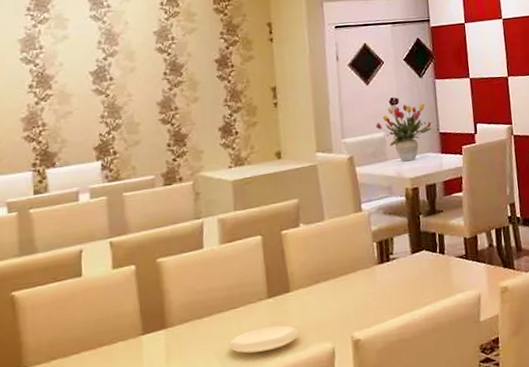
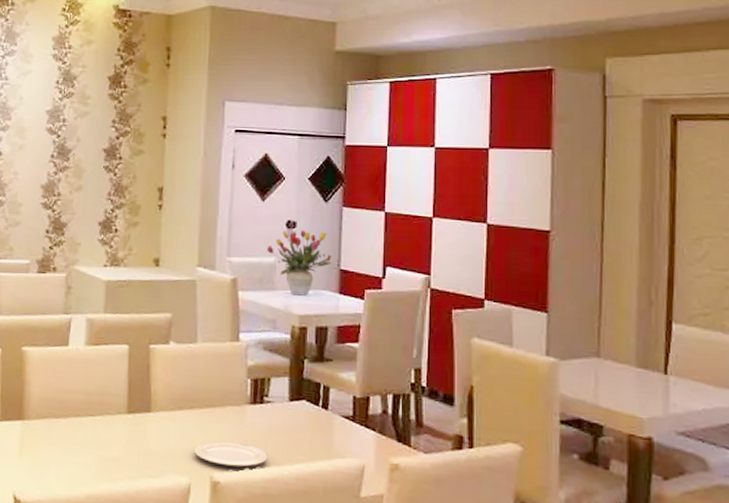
plate: present [228,325,300,354] -> none [81,442,156,470]
plate: none [334,299,400,325] -> present [194,440,268,468]

